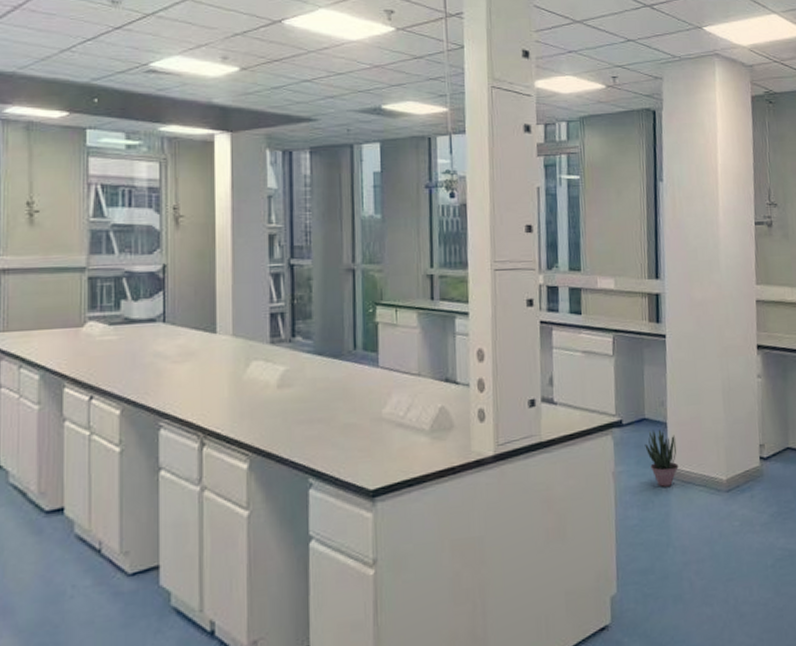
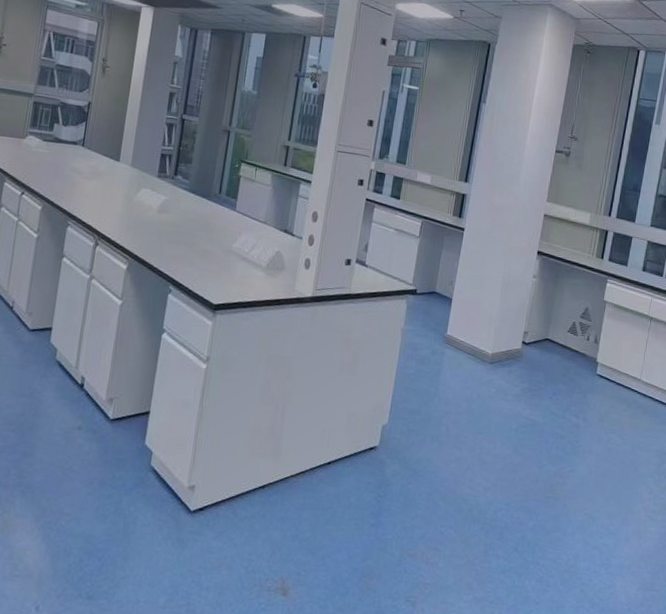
potted plant: present [645,428,679,487] -> none [431,302,457,350]

